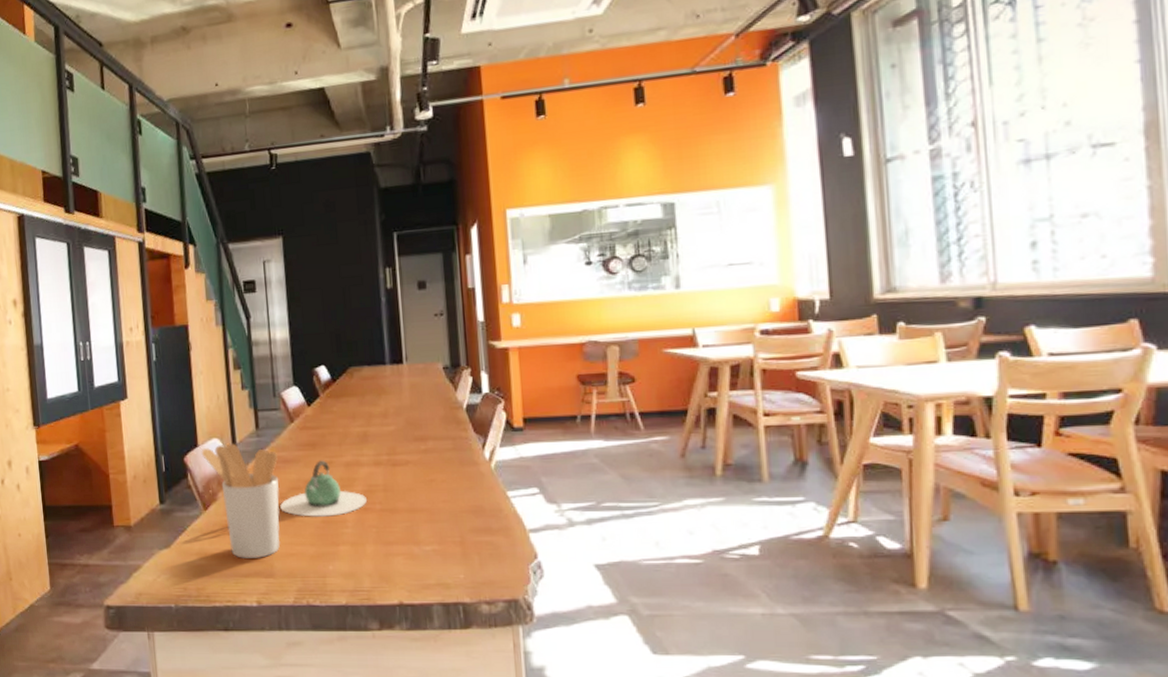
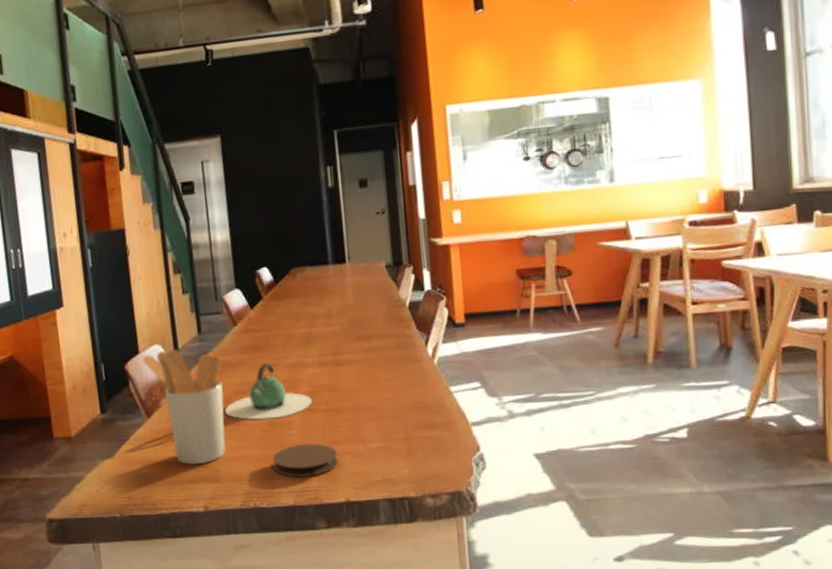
coaster: none [326,543,392,577] -> present [272,443,338,478]

